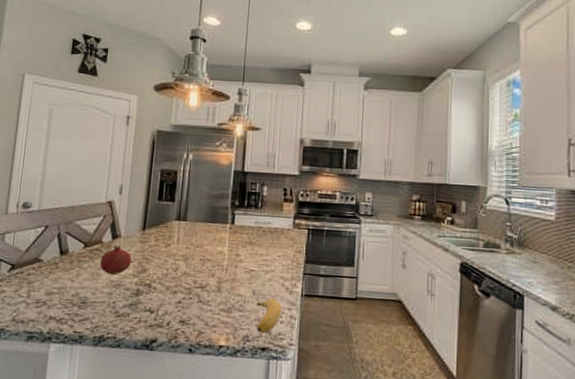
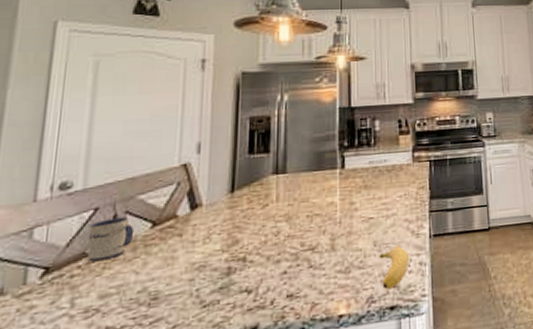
mug: none [39,235,72,267] -> present [87,217,135,262]
fruit: present [100,245,132,274] -> none [175,216,218,255]

